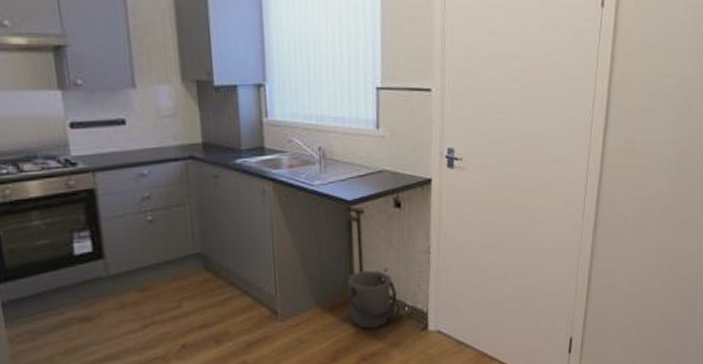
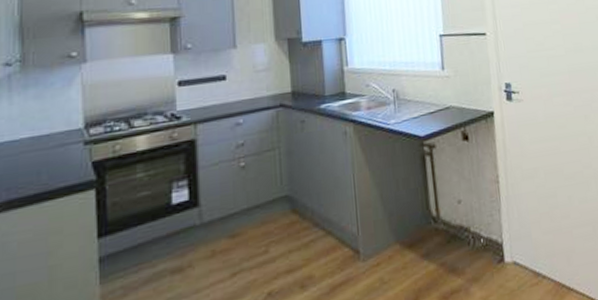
bucket: present [347,270,397,329] -> none [424,202,473,264]

